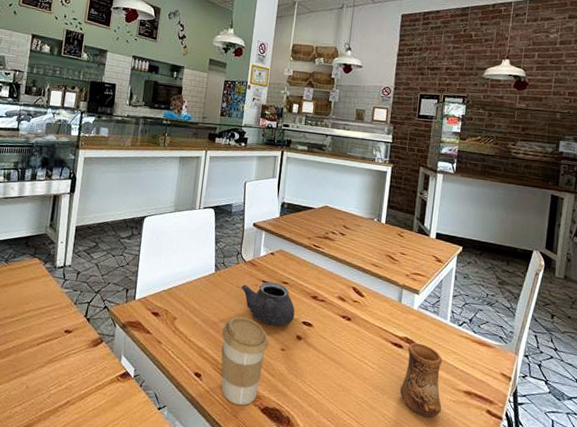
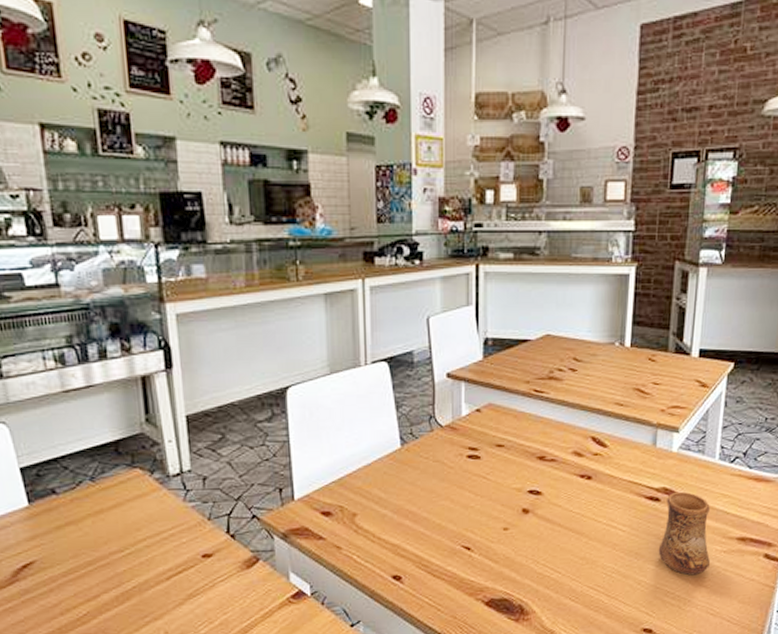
coffee cup: present [221,316,269,405] -> none [421,497,486,603]
teapot: present [242,281,295,327] -> none [441,447,517,502]

